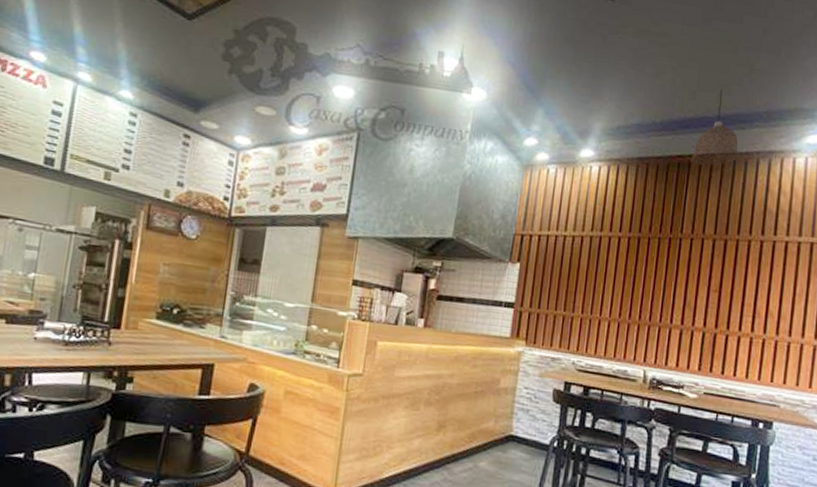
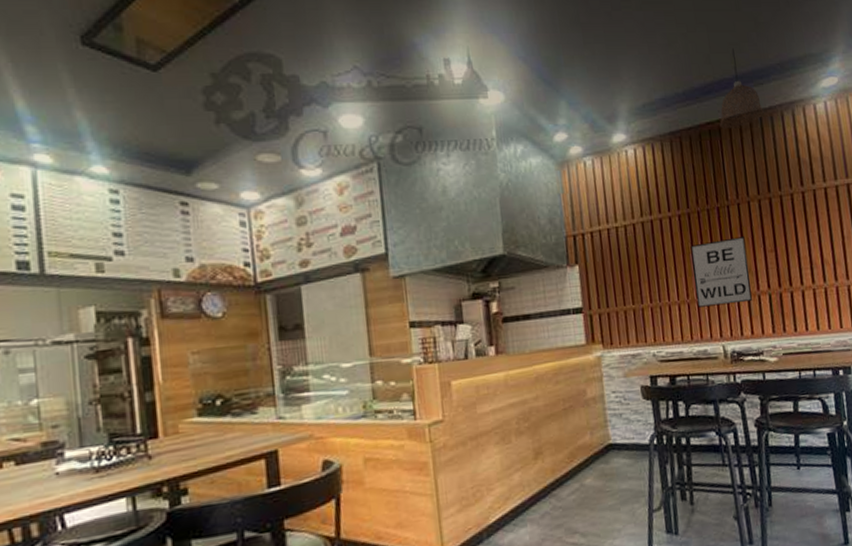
wall art: none [627,268,691,335] -> present [690,237,752,308]

